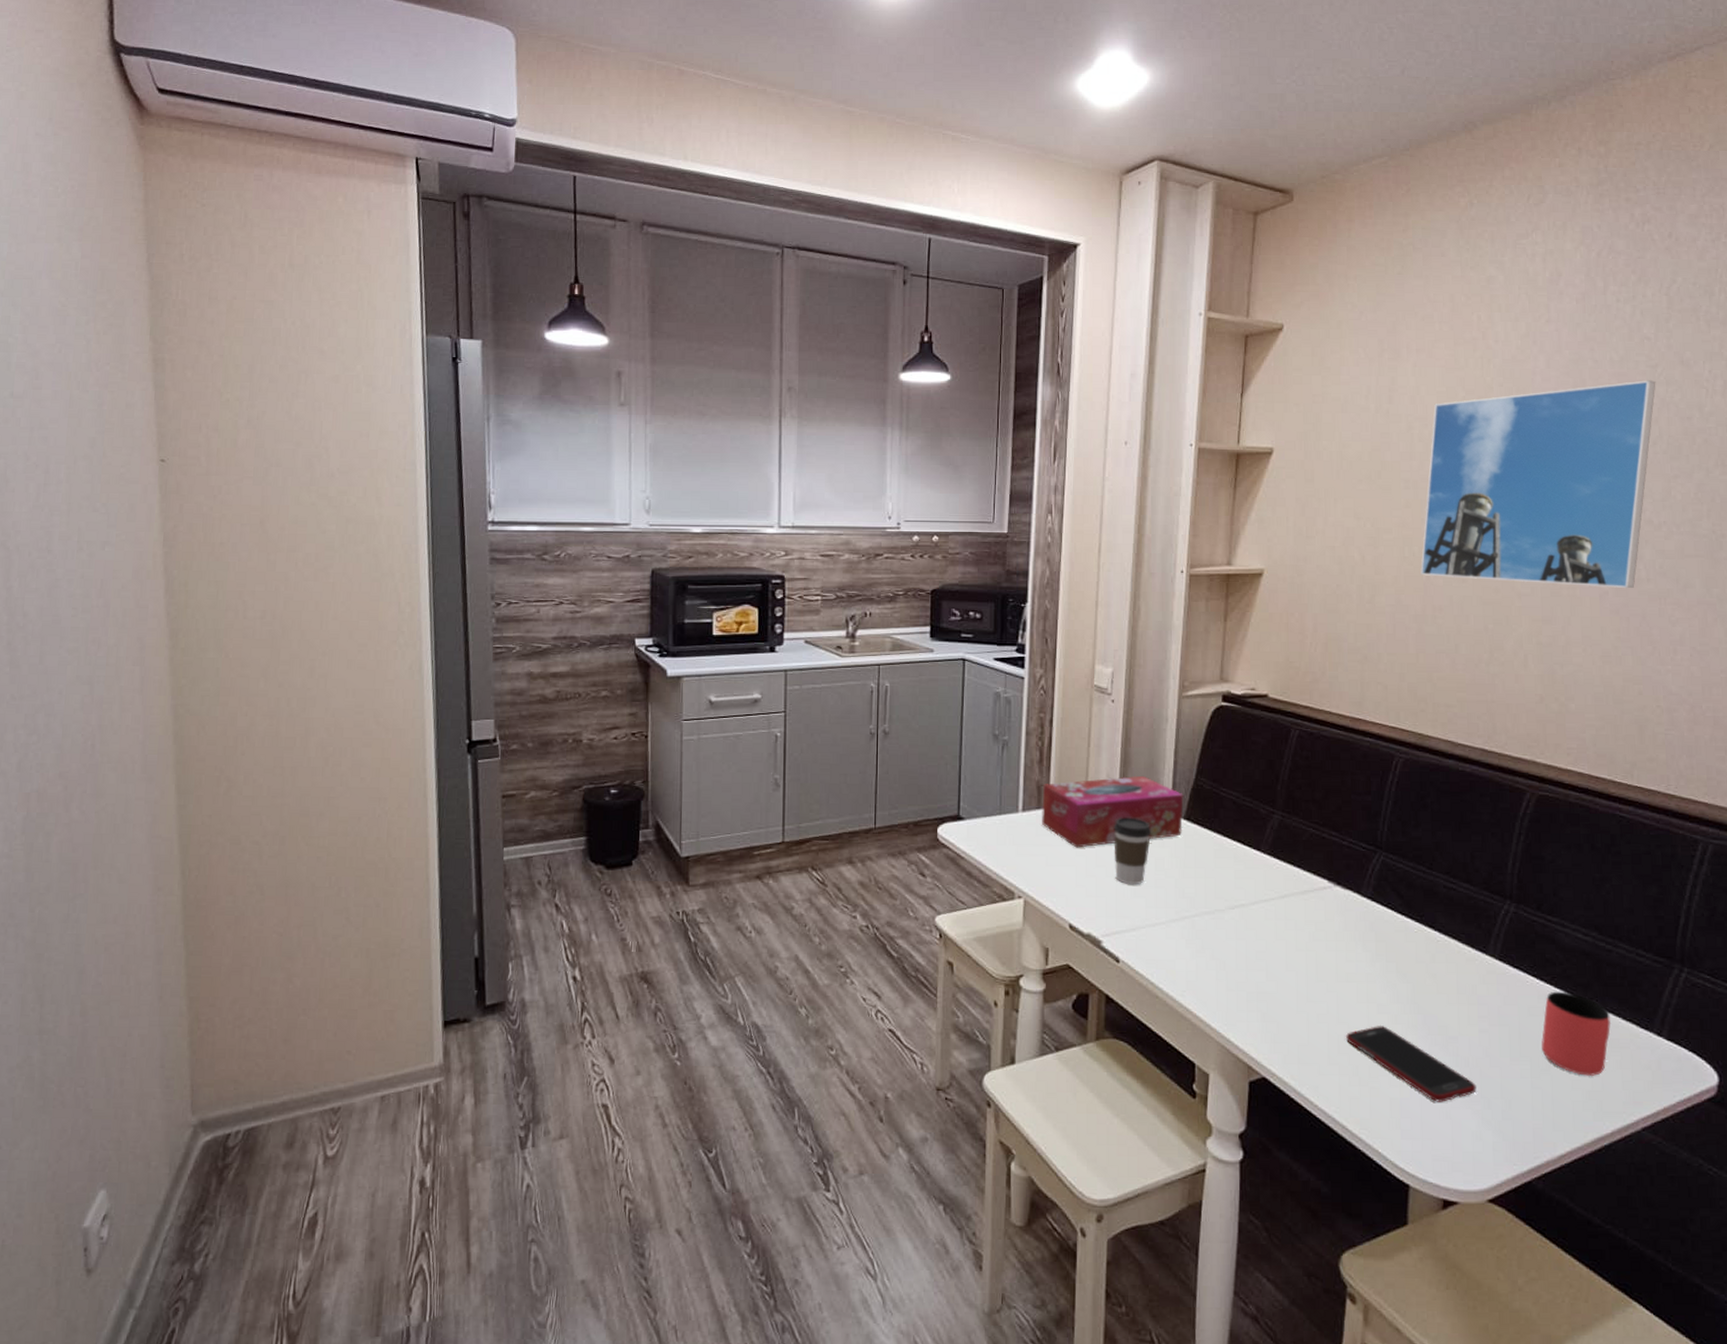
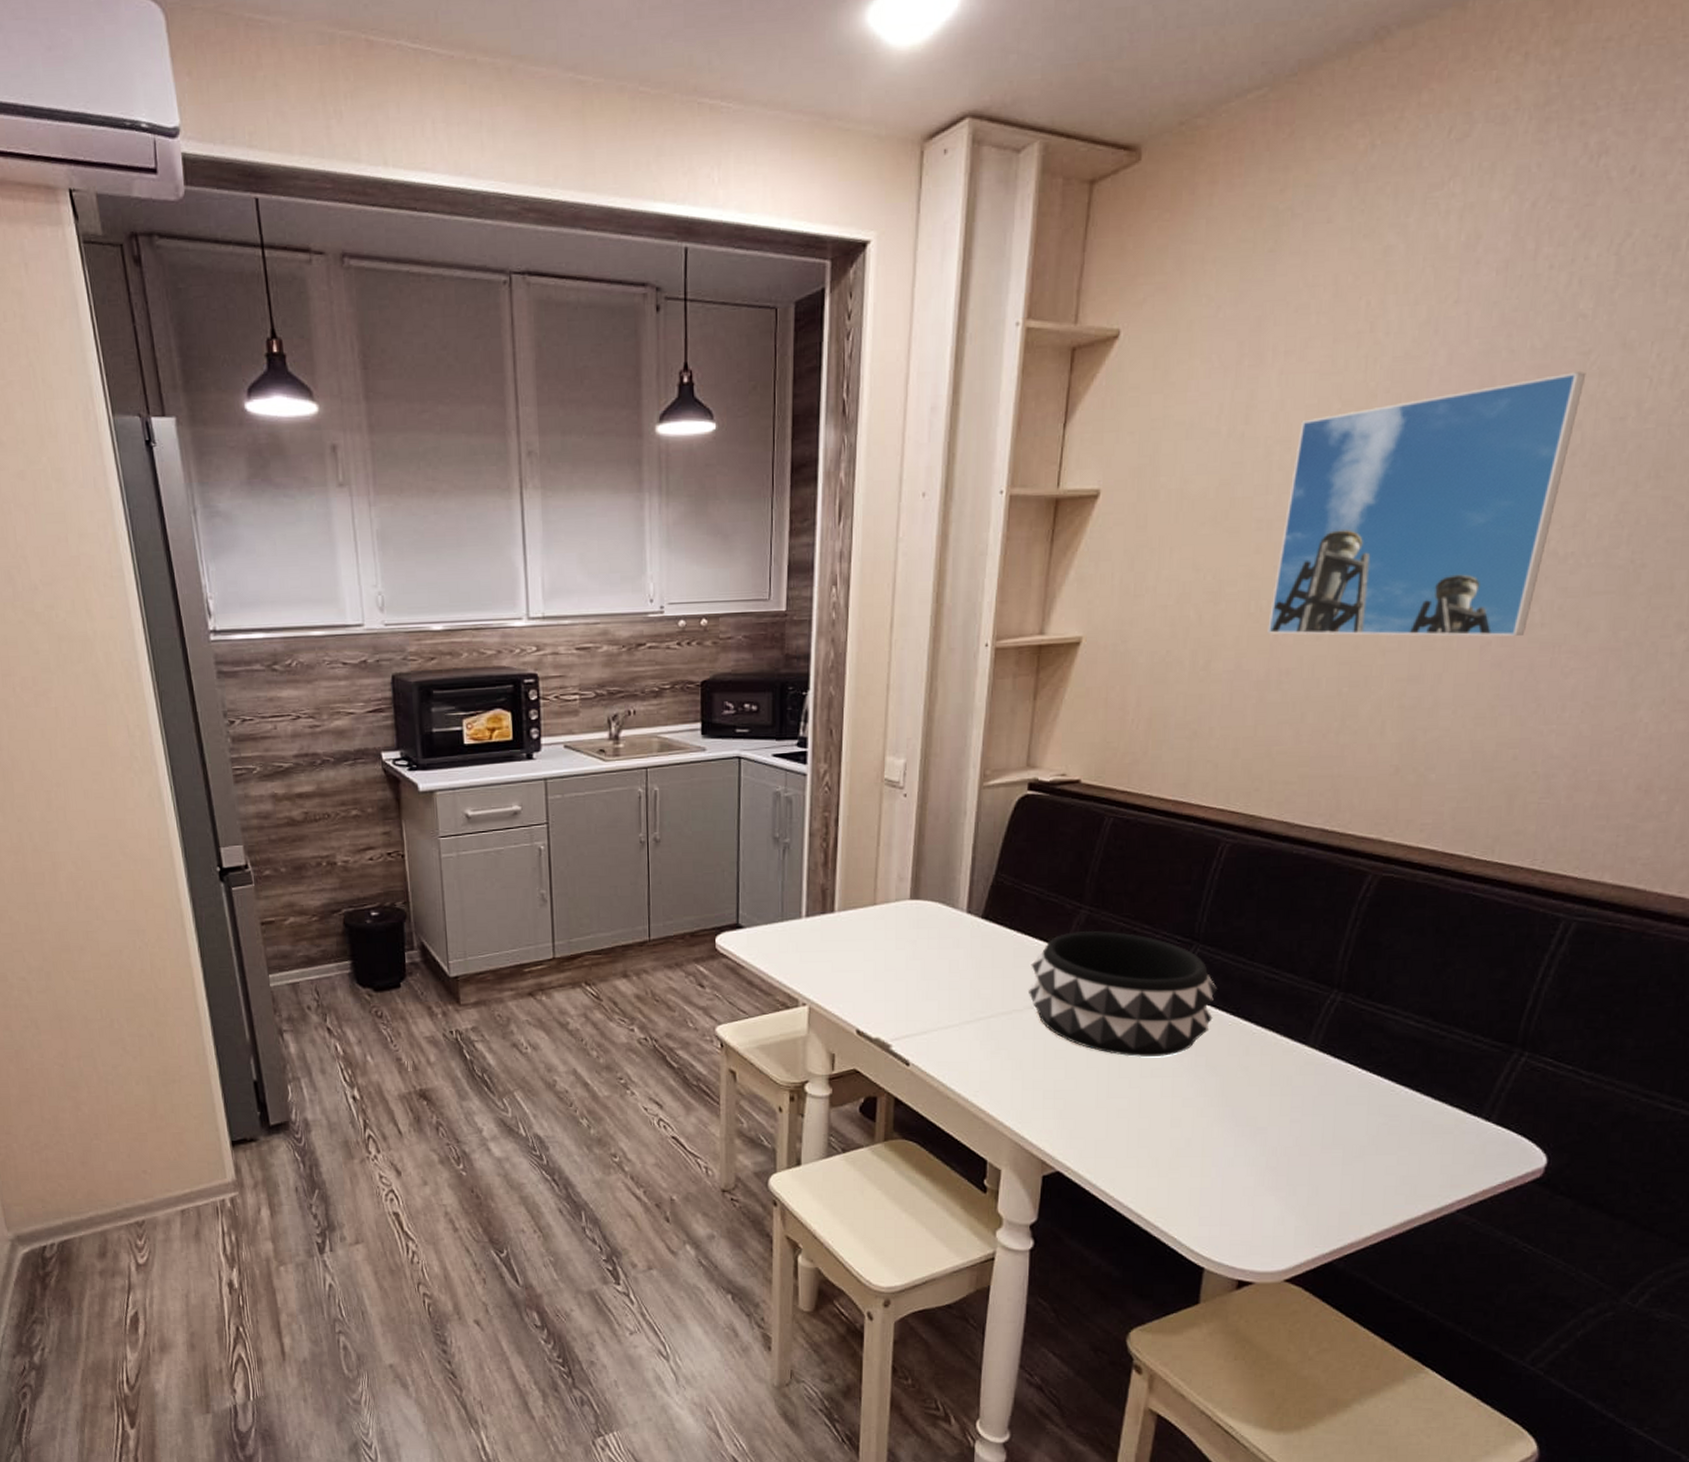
tissue box: present [1042,775,1184,848] -> none [827,874,982,953]
coffee cup: present [1114,817,1152,885] -> none [904,918,946,988]
decorative bowl: none [1228,834,1401,961] -> present [1027,930,1217,1057]
cell phone: present [1346,1024,1477,1102] -> none [1147,1118,1283,1191]
cup: present [1542,991,1612,1076] -> none [1357,1079,1436,1161]

